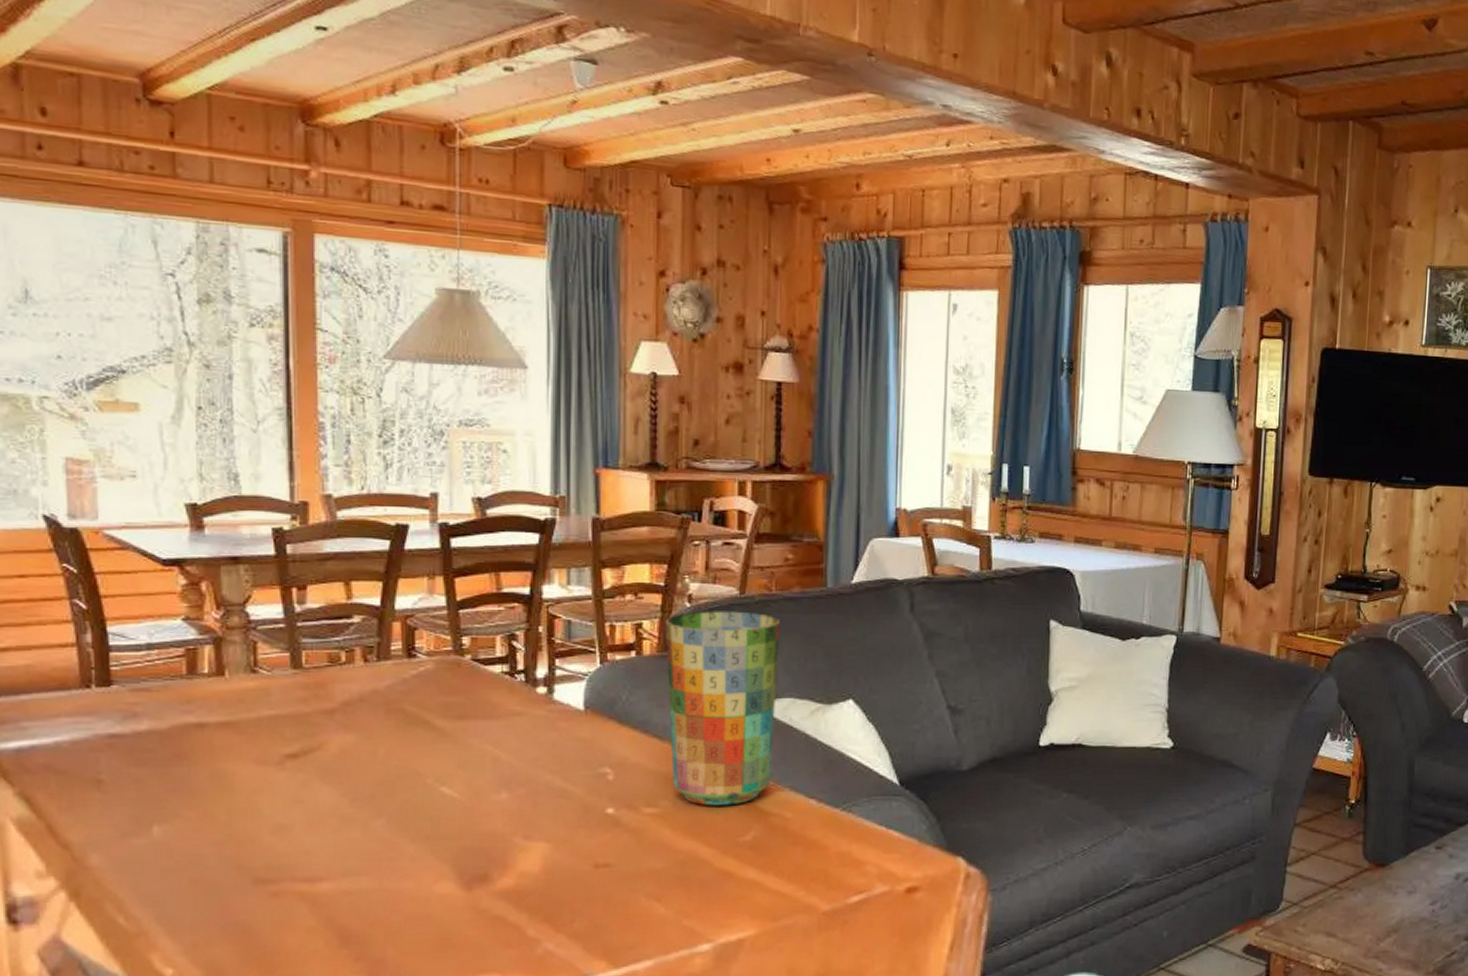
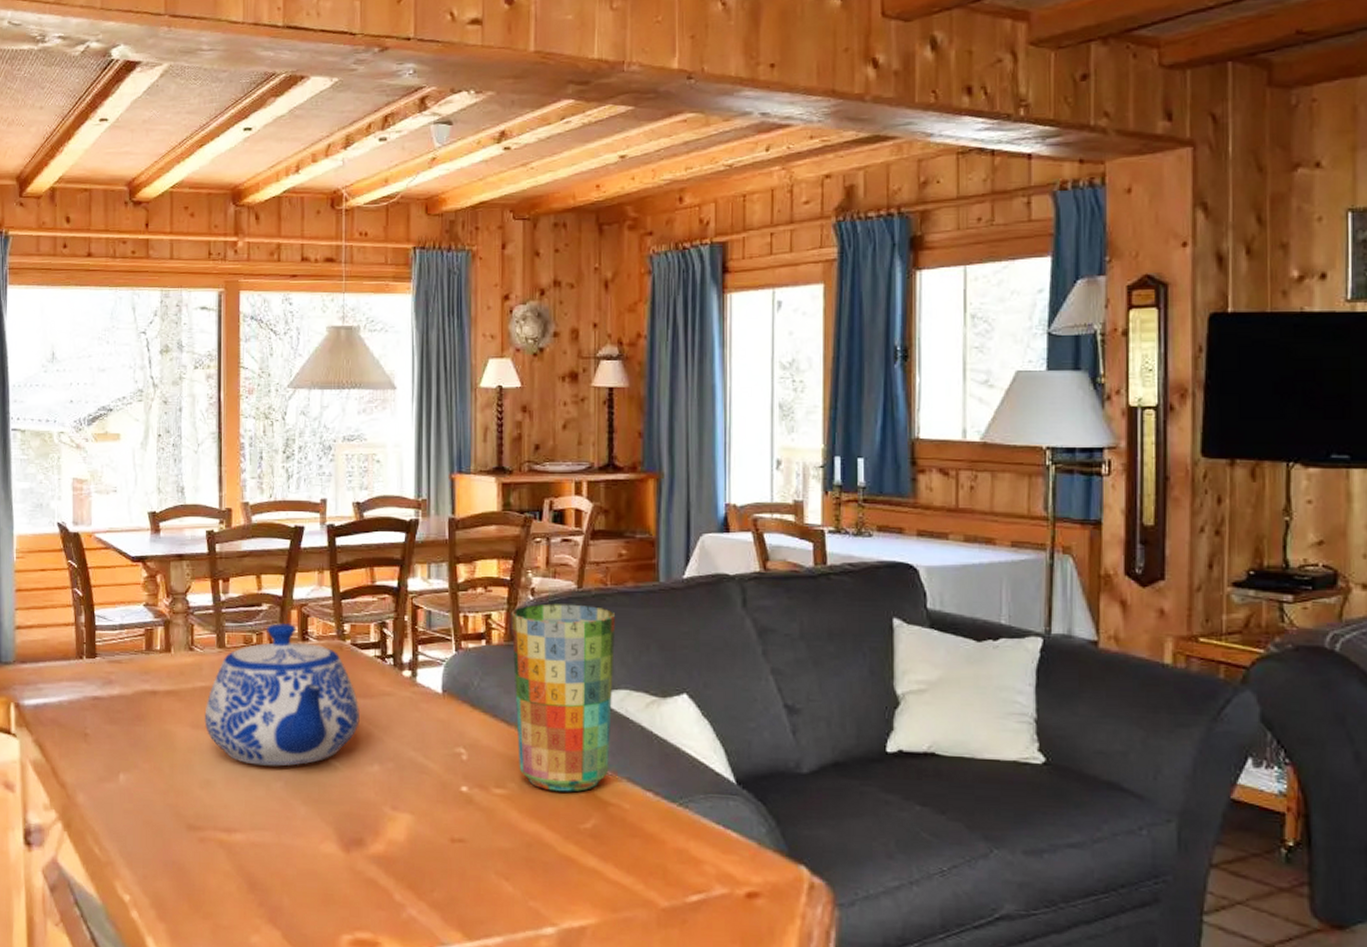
teapot: none [275,637,483,803] -> present [204,622,360,766]

